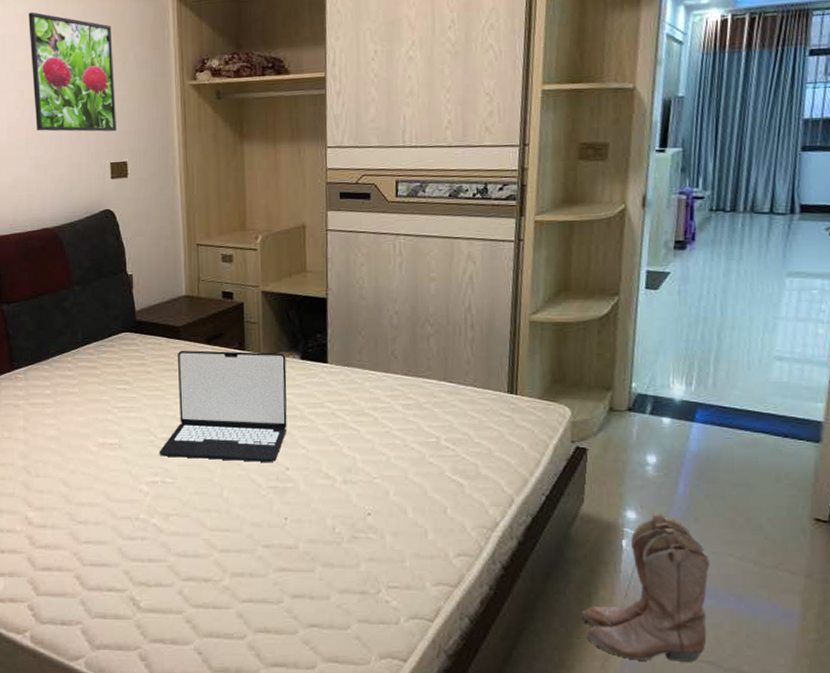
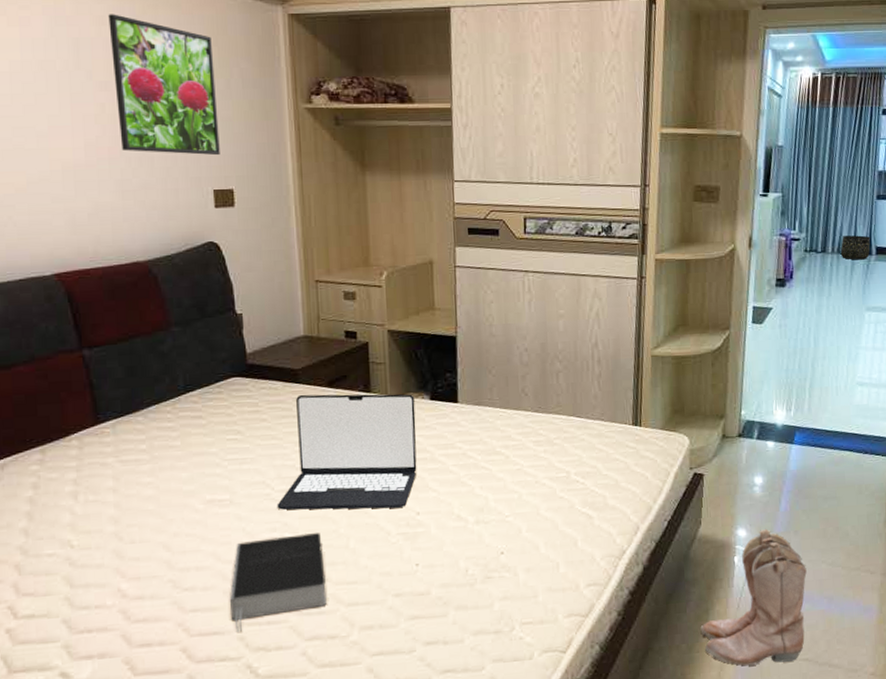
book: none [117,479,202,566] -> present [230,532,327,632]
basket: none [754,192,793,220] -> present [840,235,871,260]

